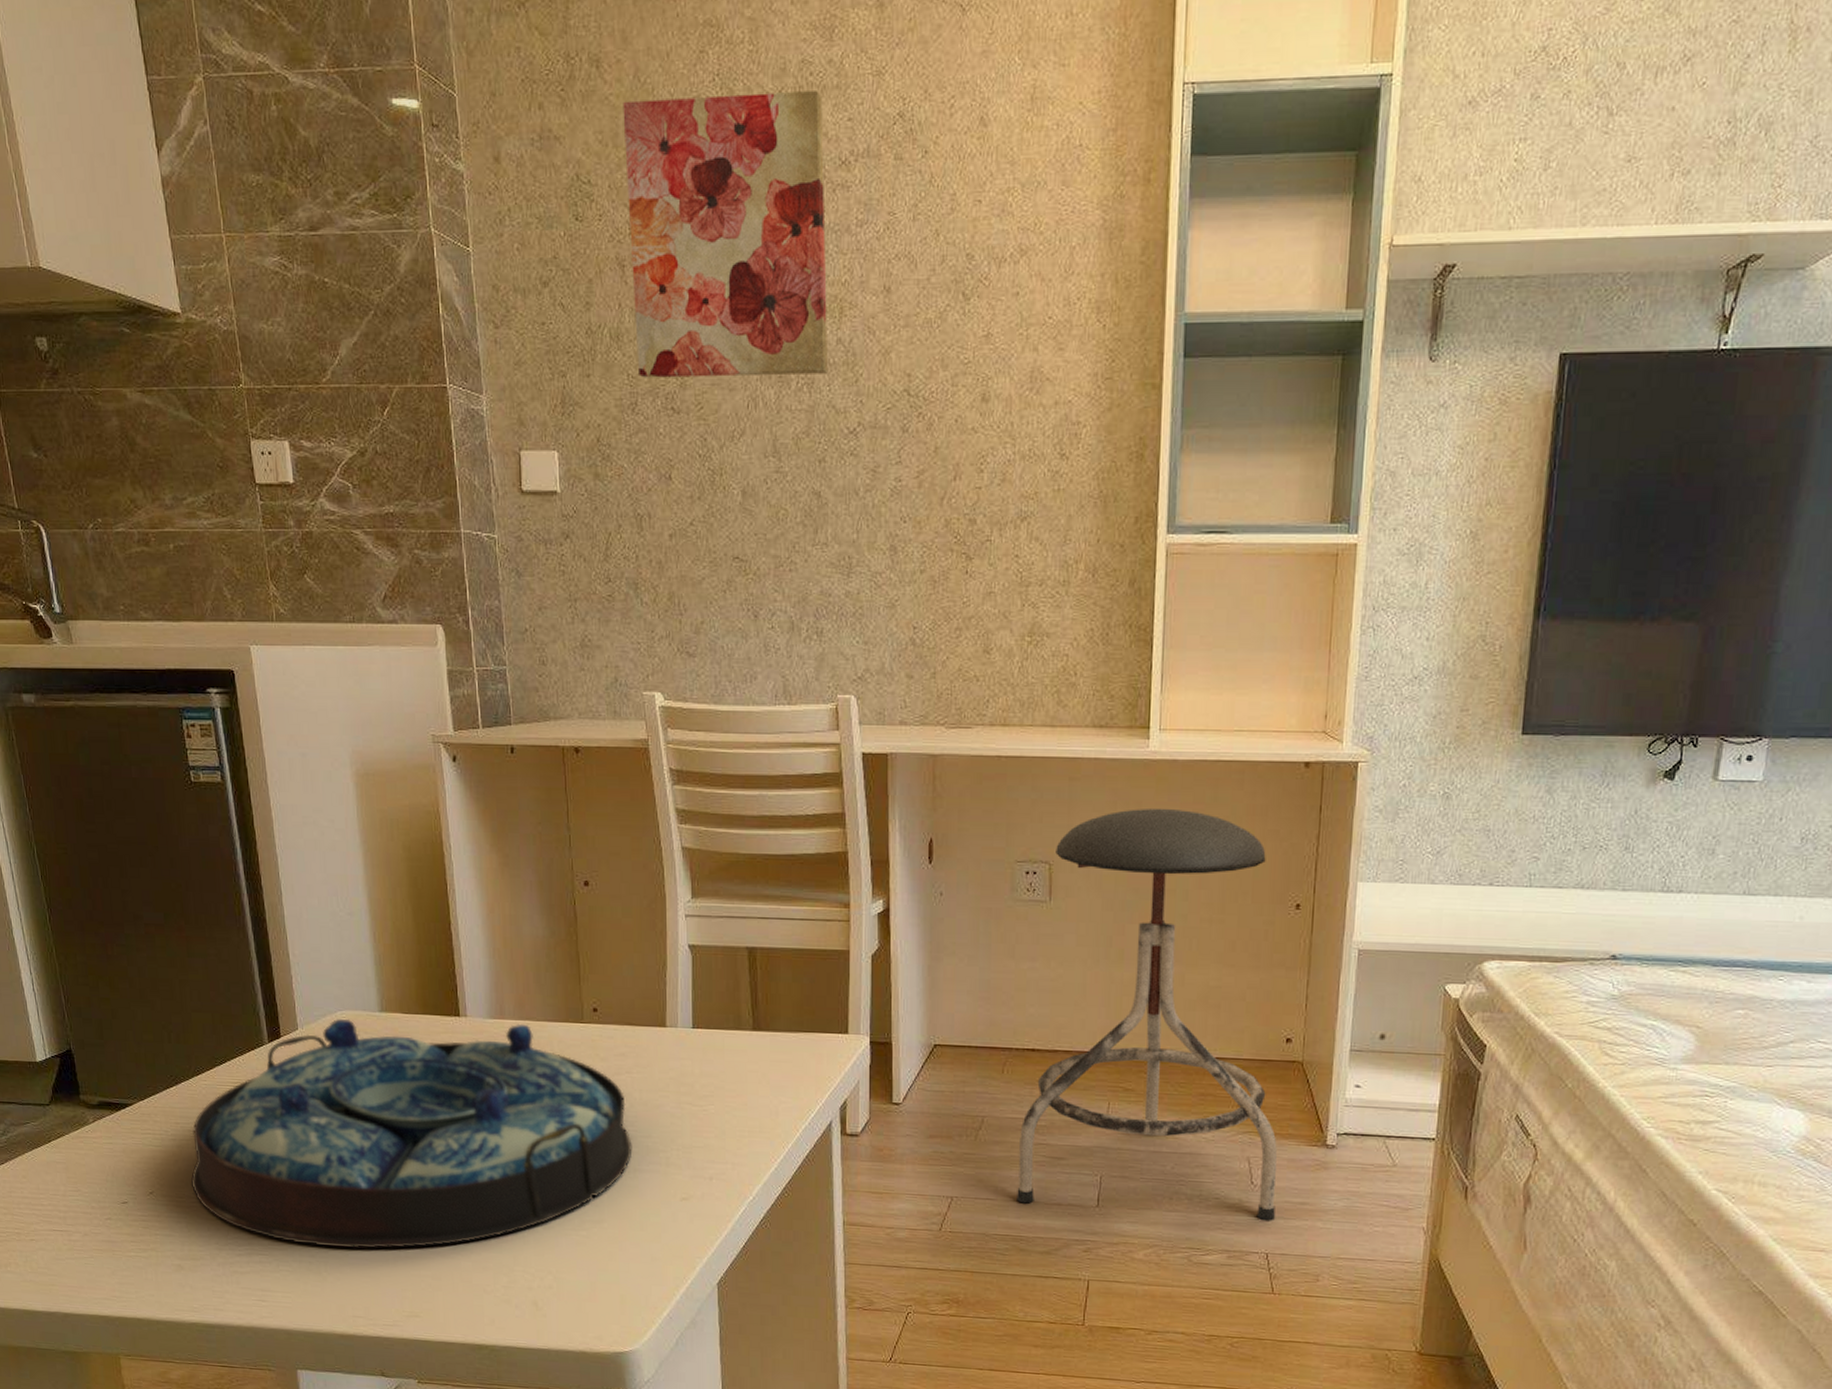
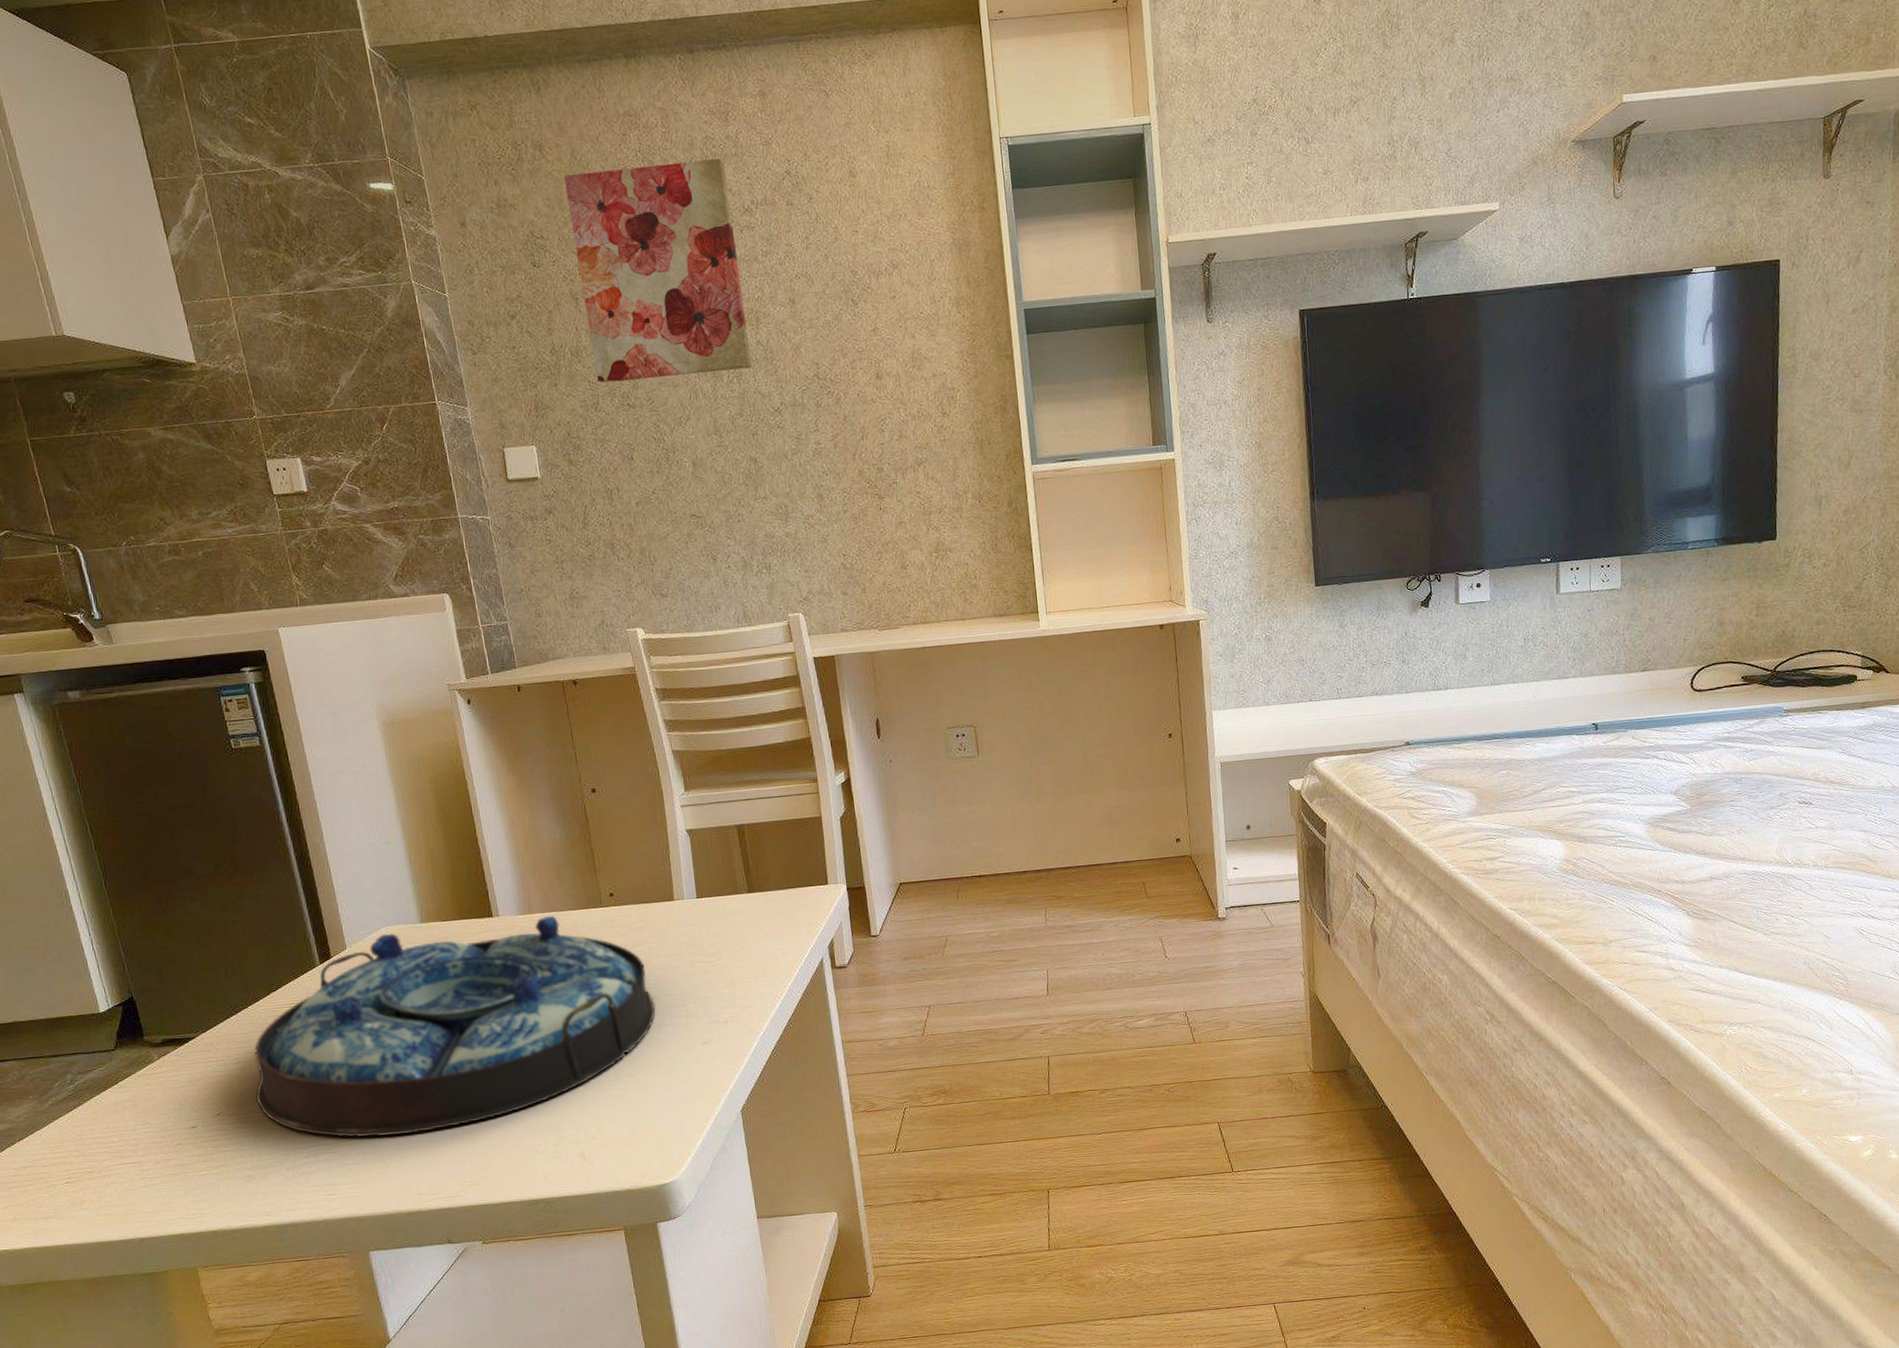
stool: present [1017,808,1278,1221] -> none [977,672,1187,1002]

